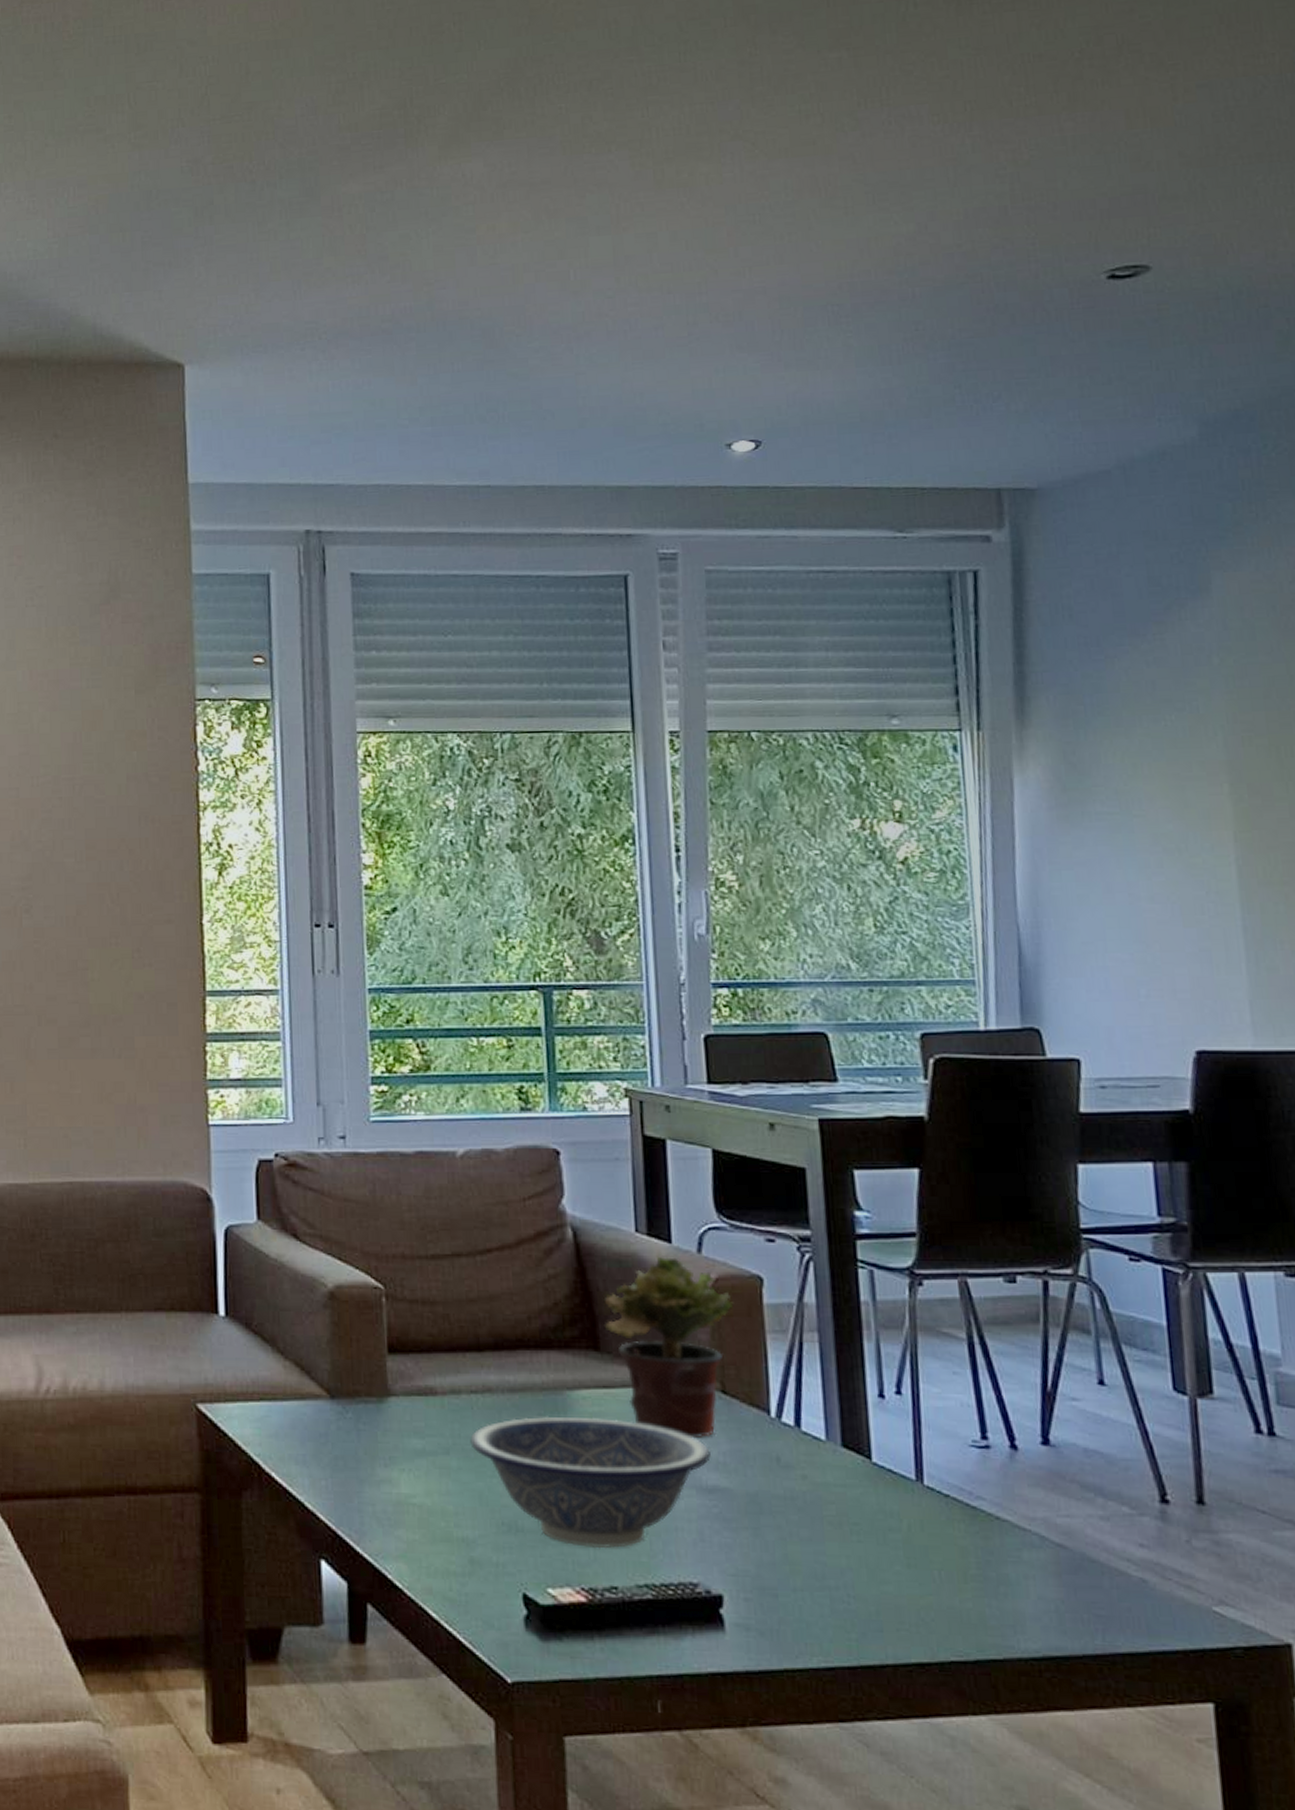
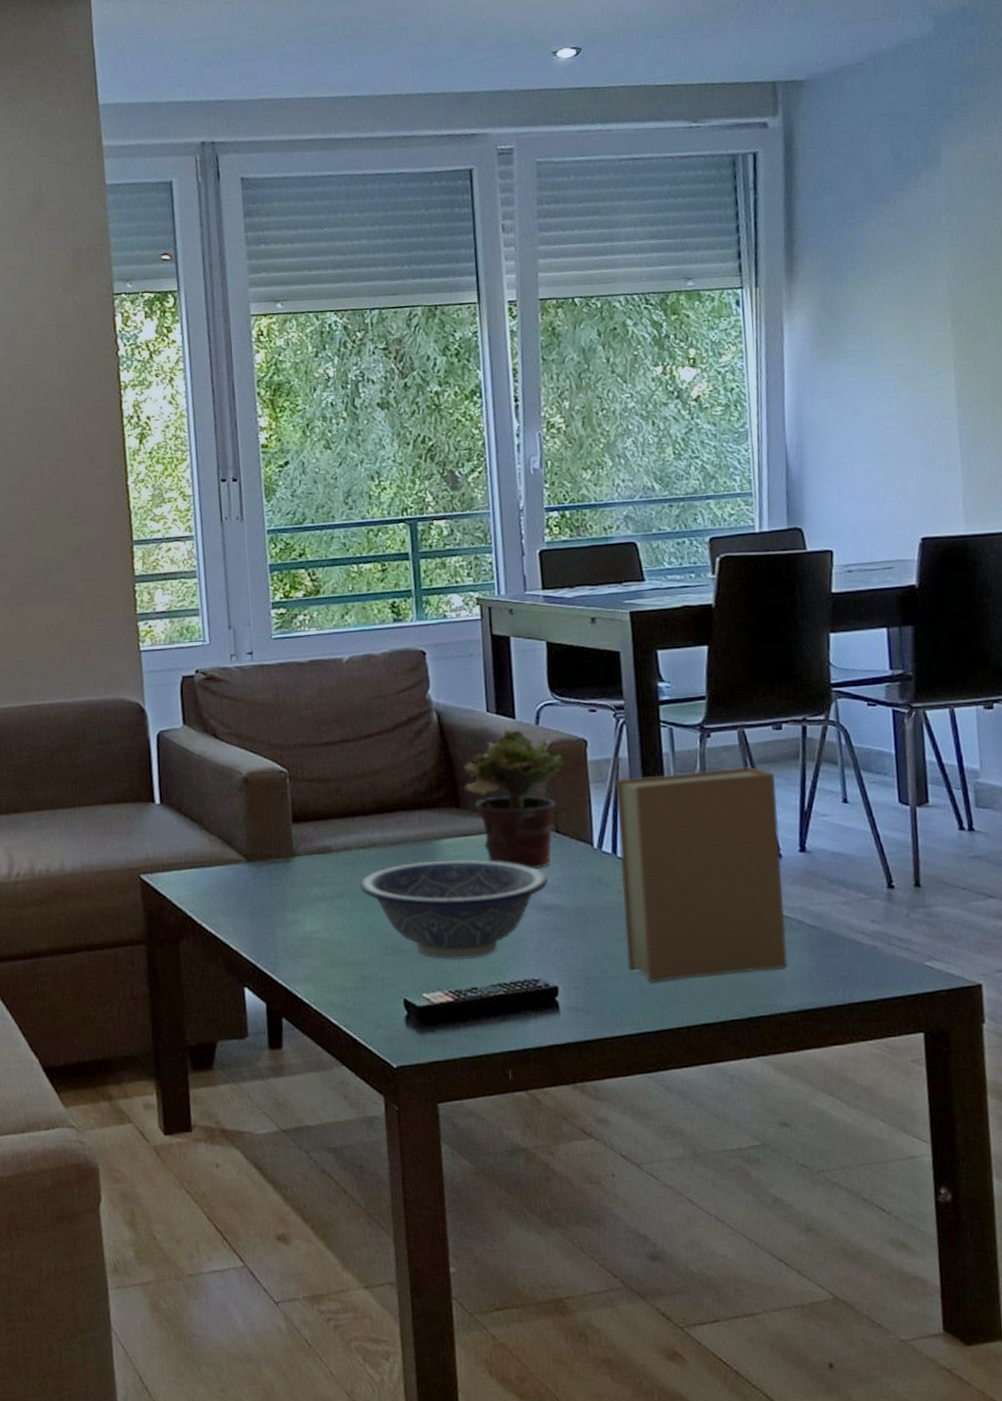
book: none [800,1327,1027,1602] -> present [616,766,788,983]

